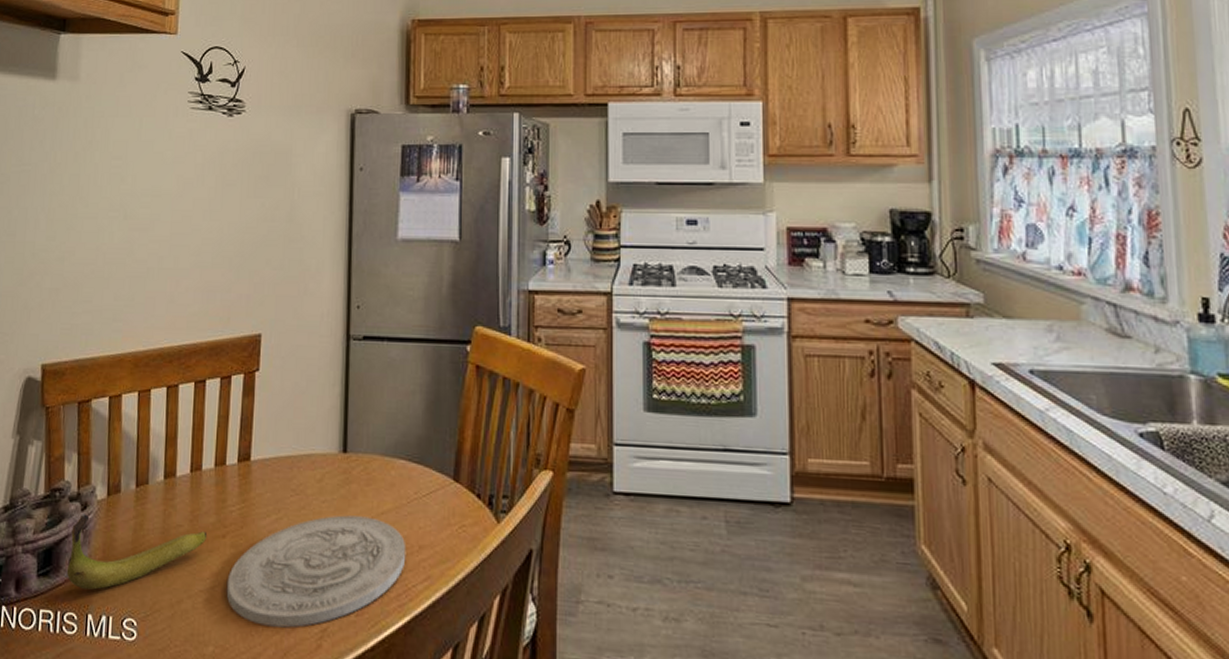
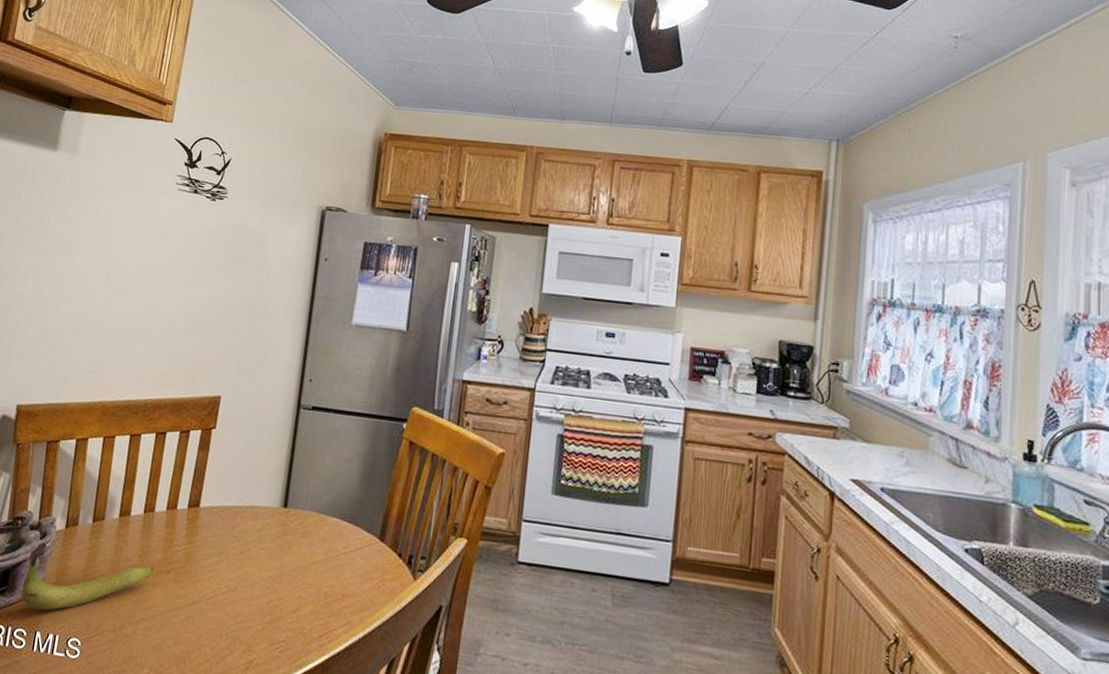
plate: present [226,515,407,628] -> none [165,562,331,658]

